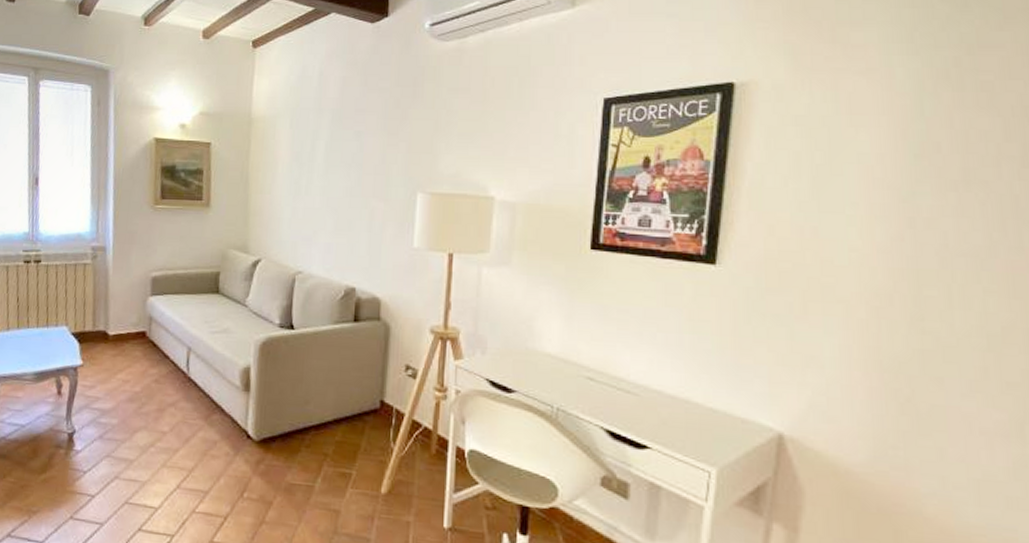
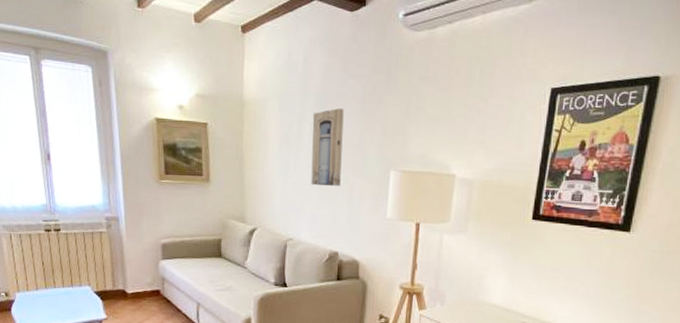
wall art: none [324,125,364,212] -> present [311,108,344,187]

